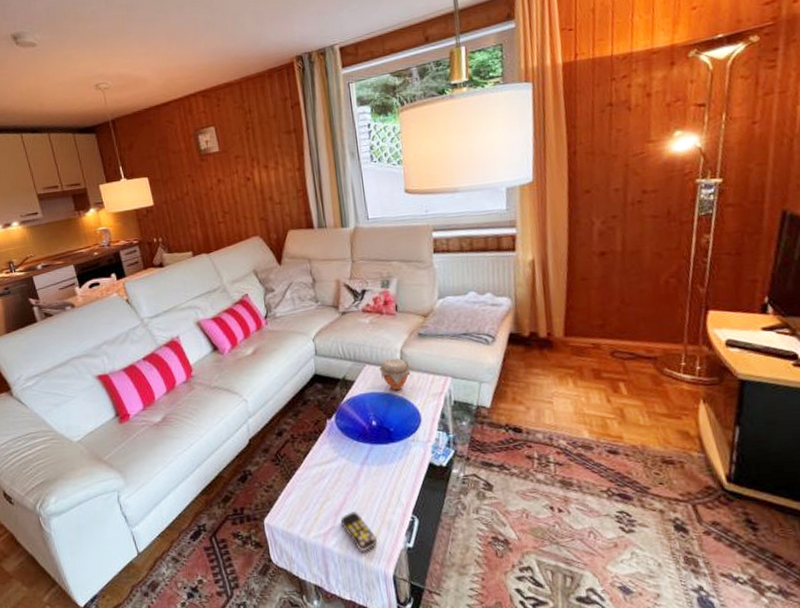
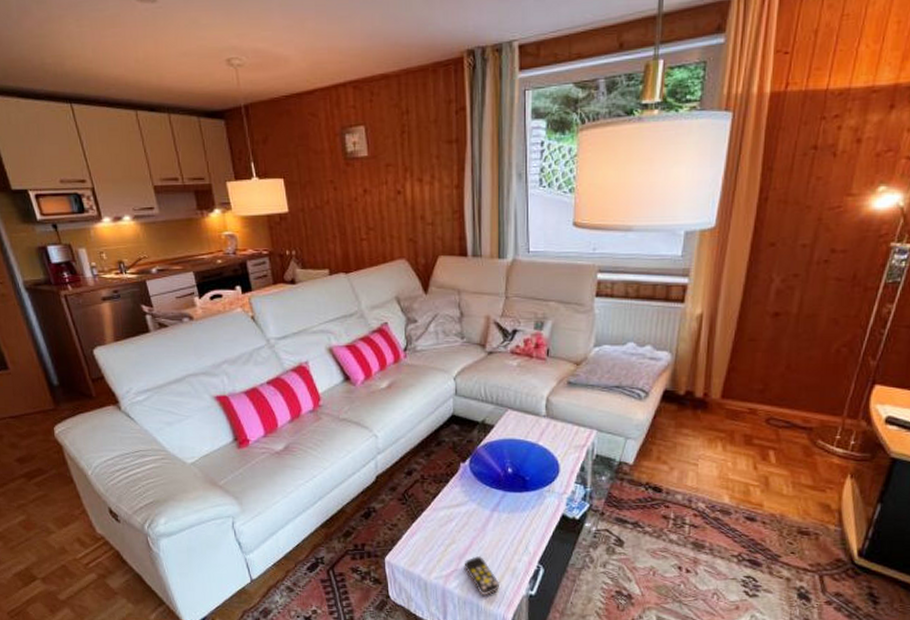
jar: present [379,357,411,391] -> none [522,405,555,439]

